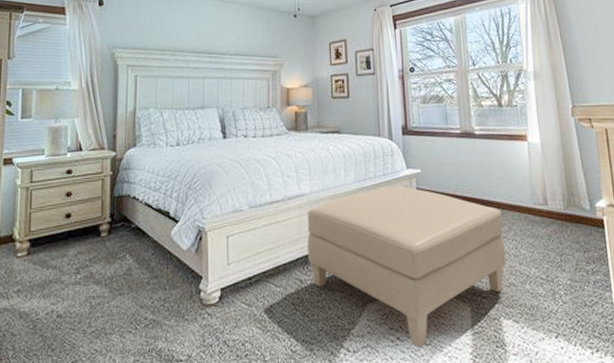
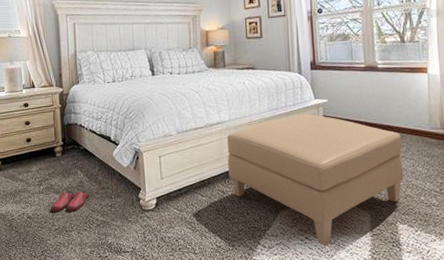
slippers: none [89,278,138,309] -> present [52,189,89,212]

